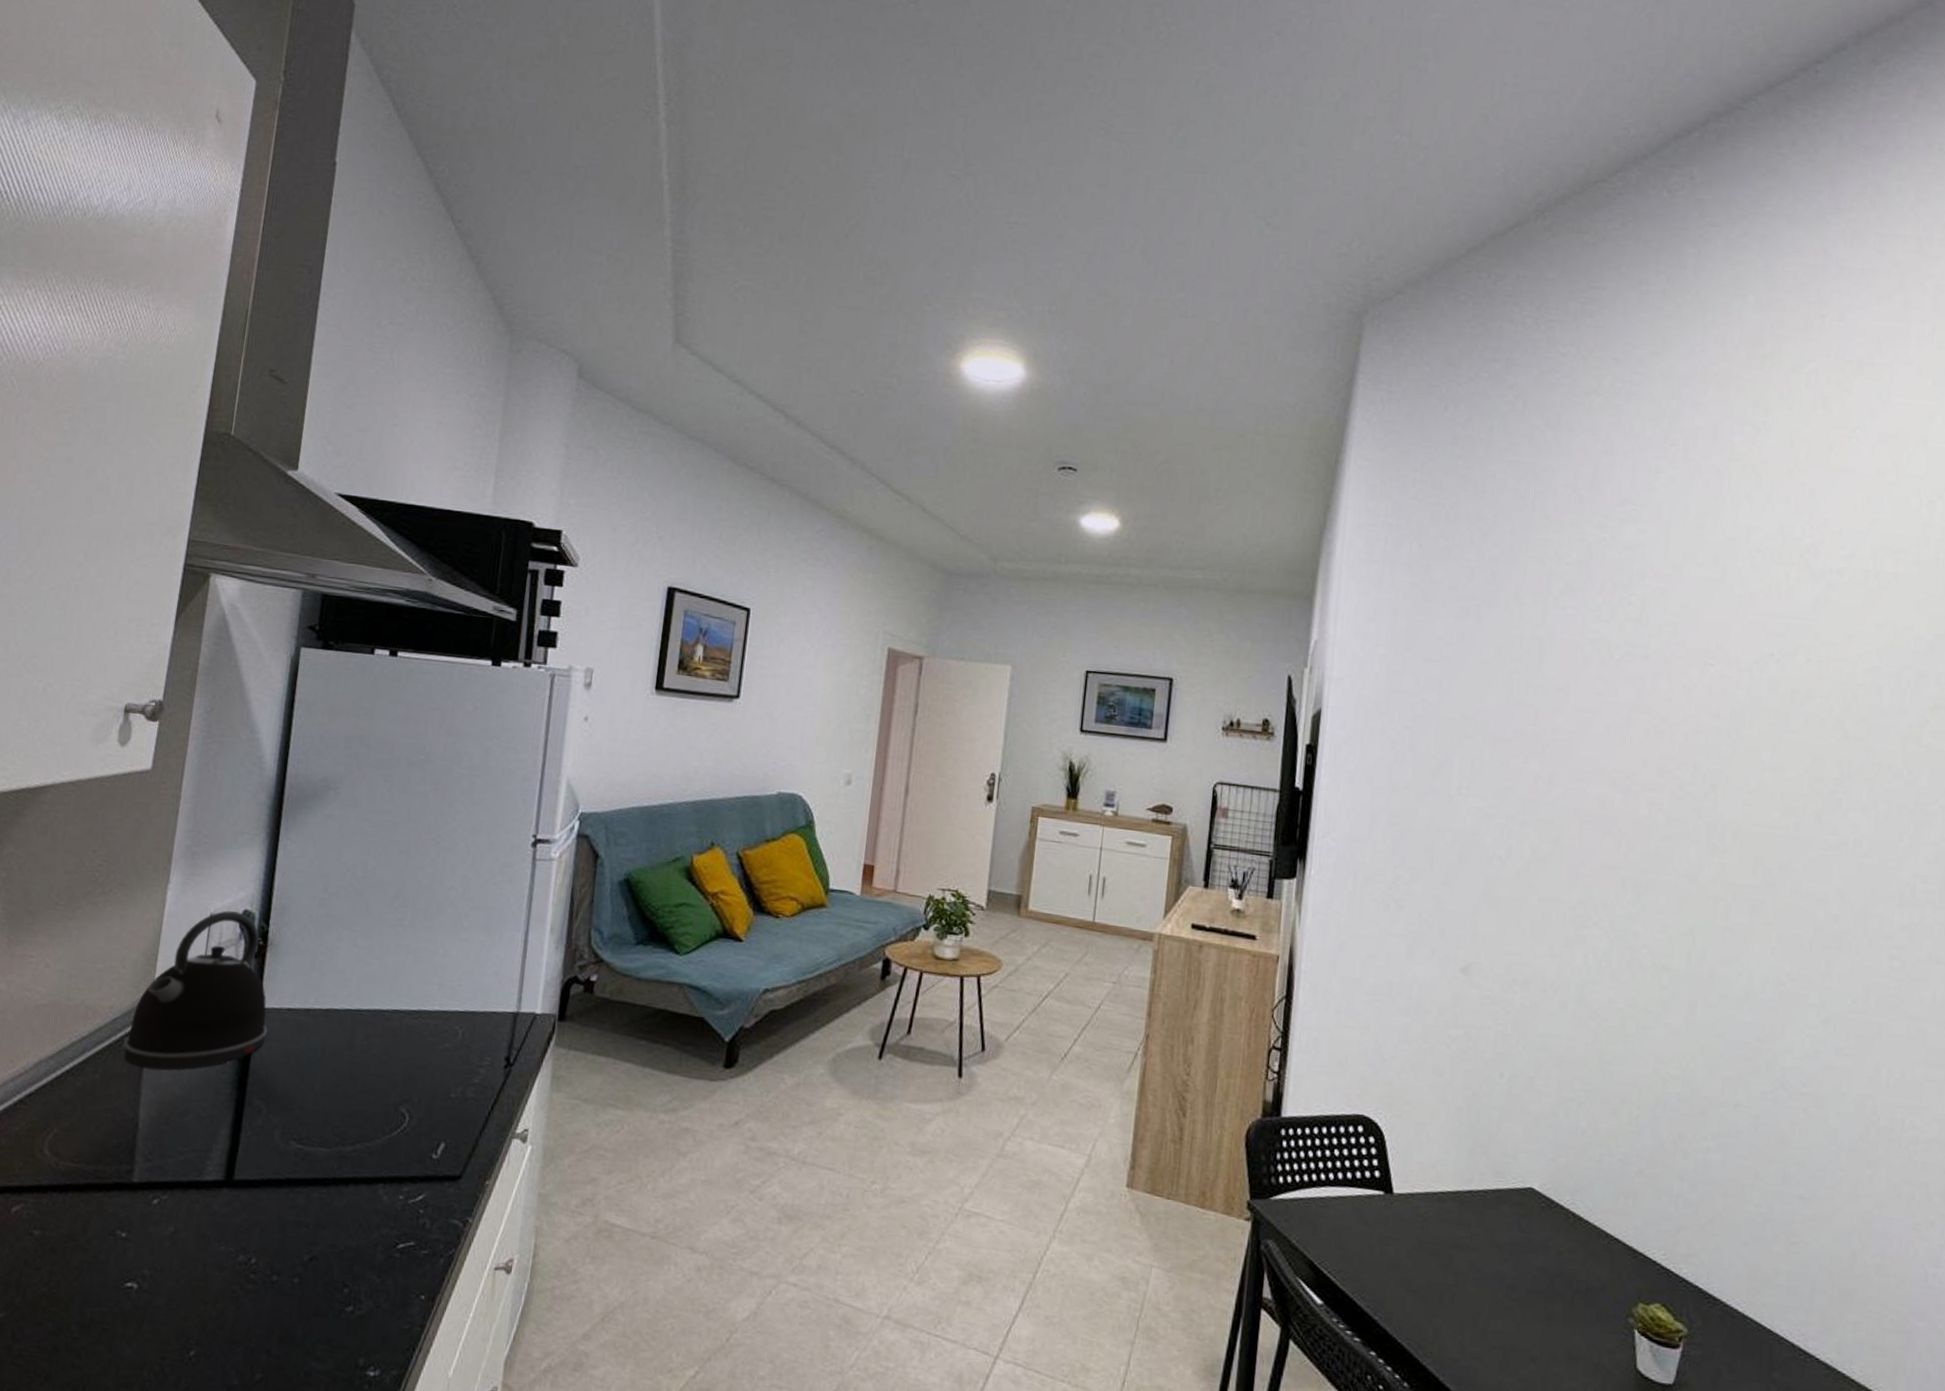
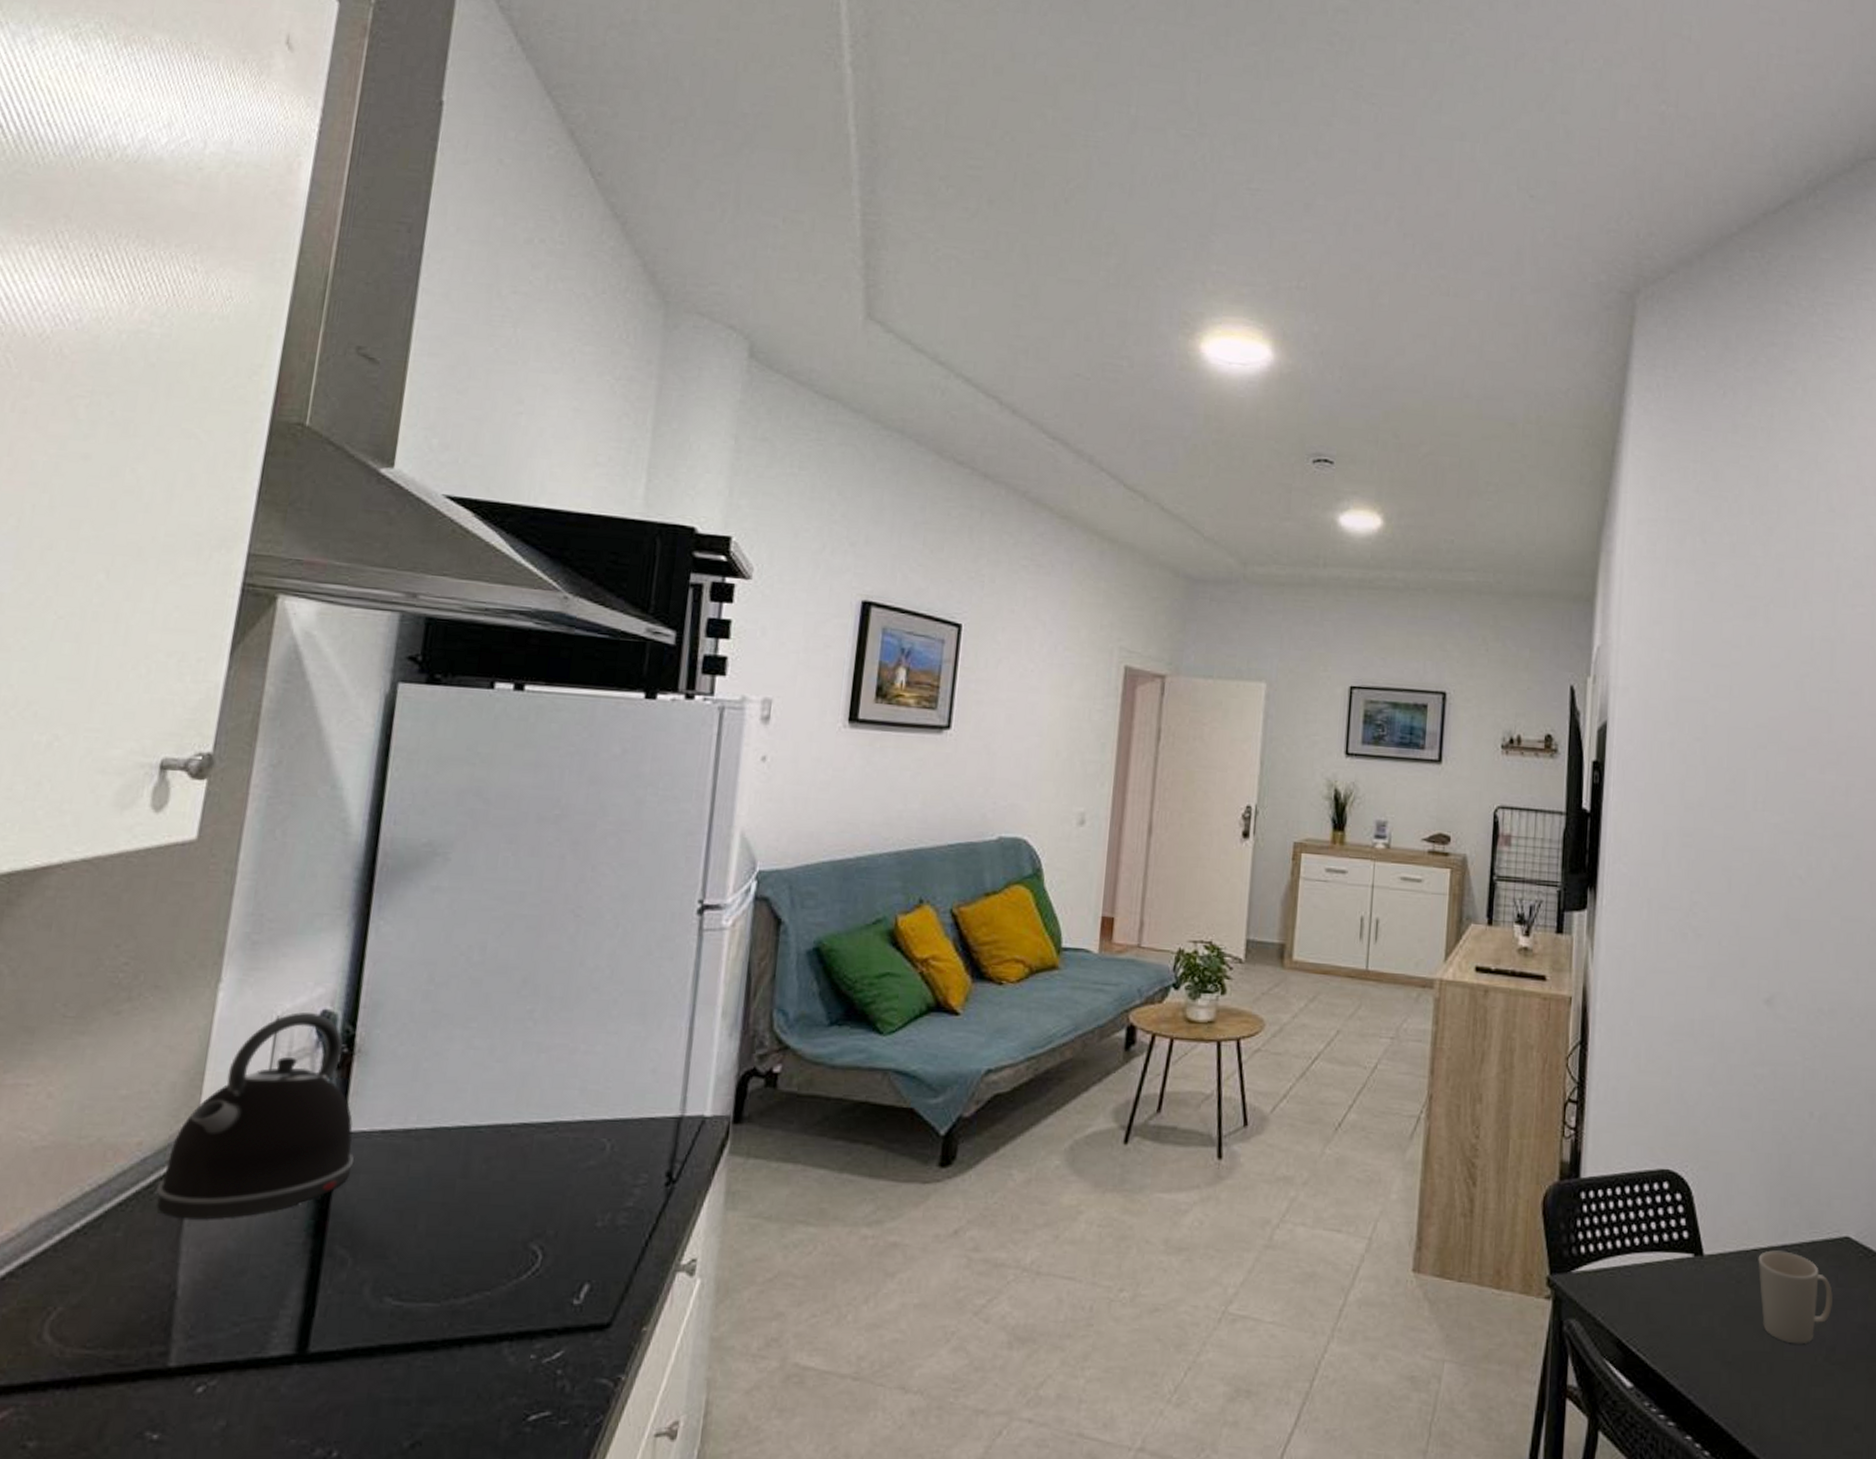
mug: none [1444,1194,1515,1281] -> present [1758,1250,1833,1344]

